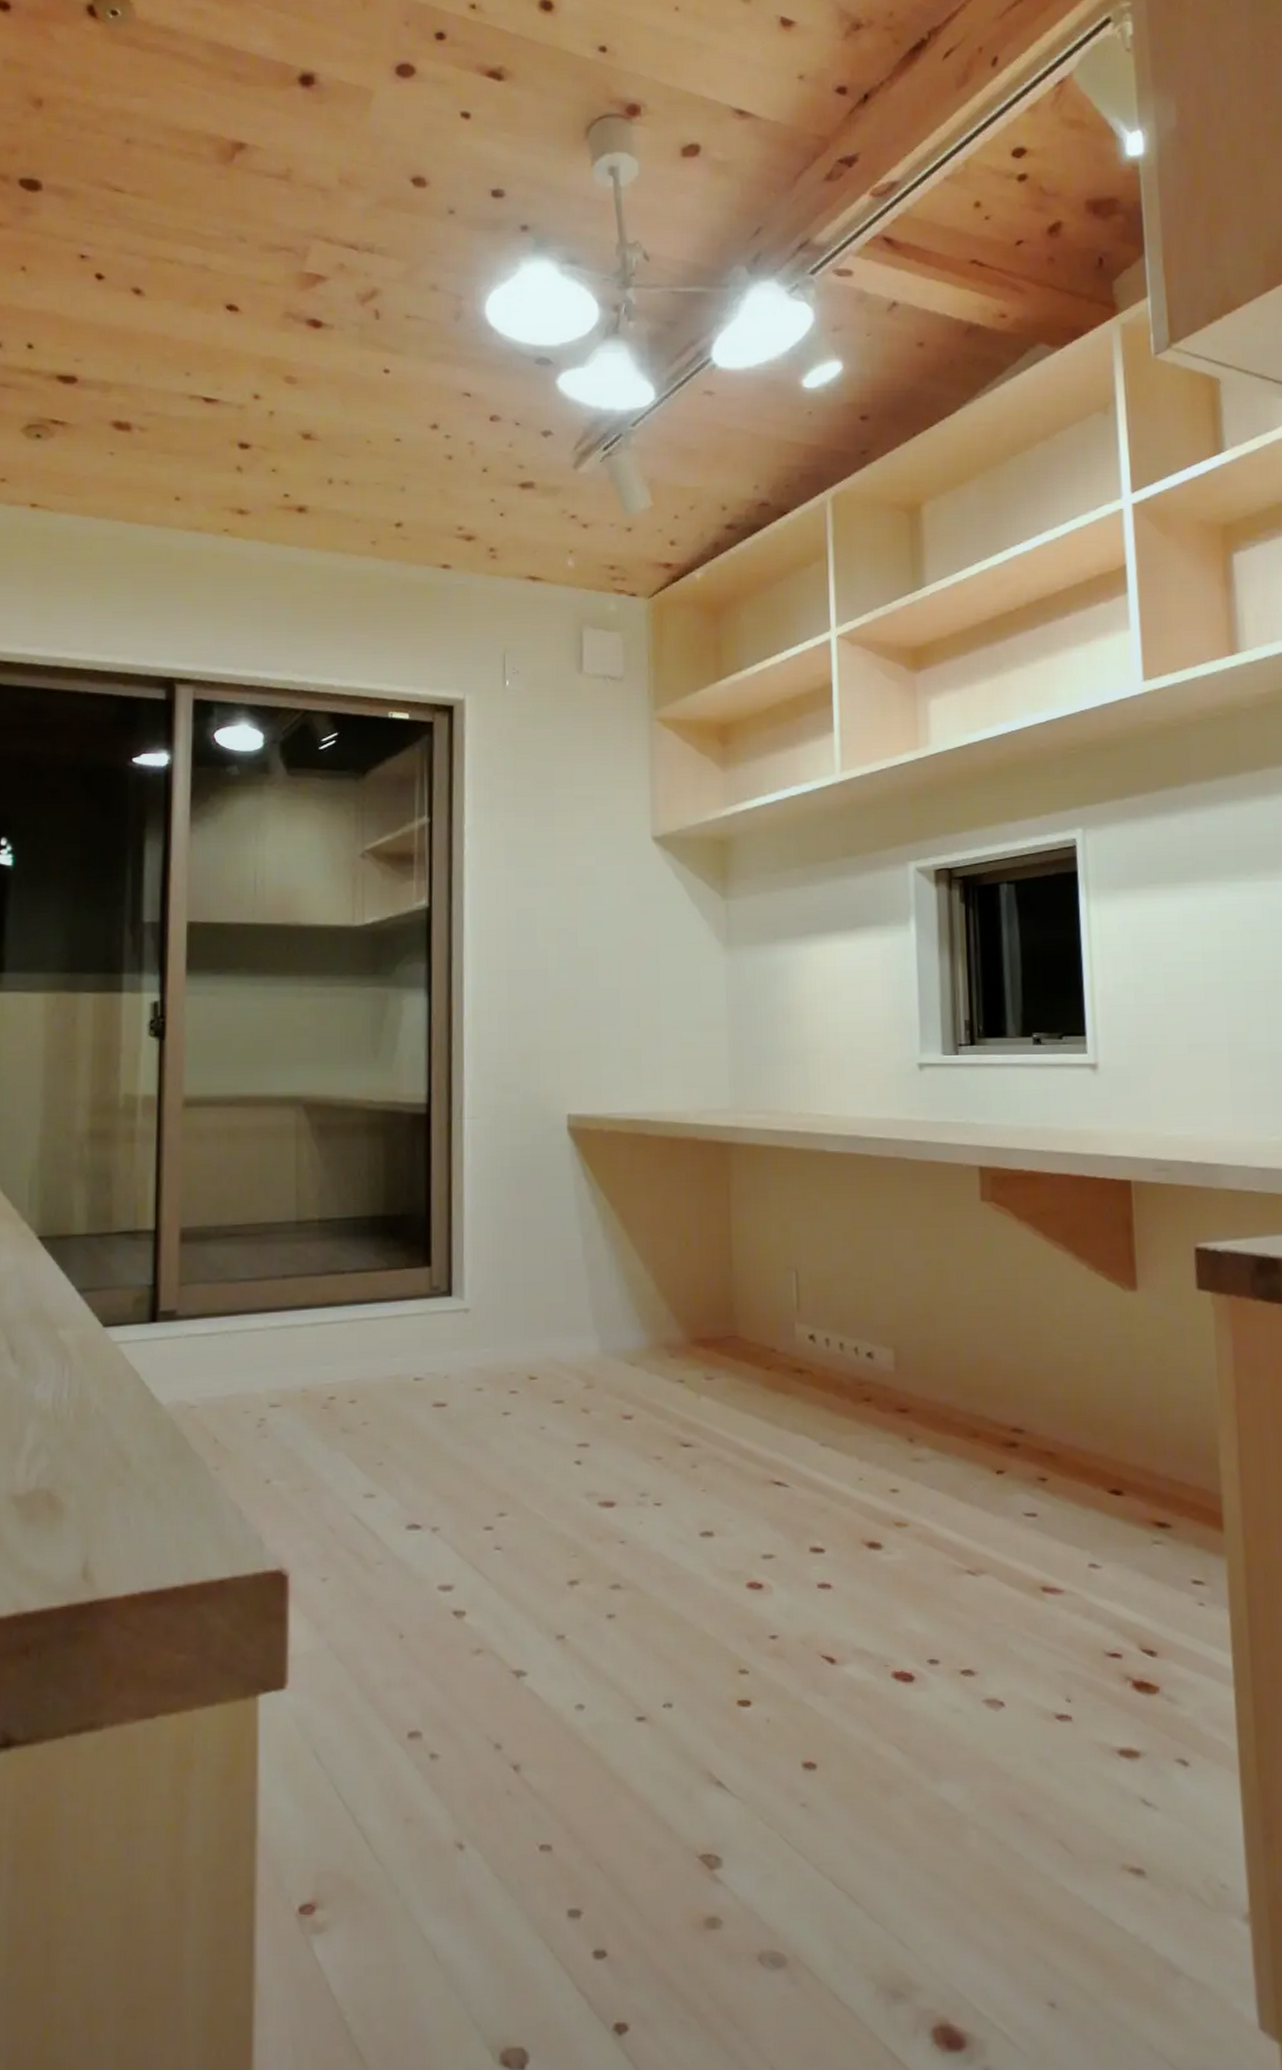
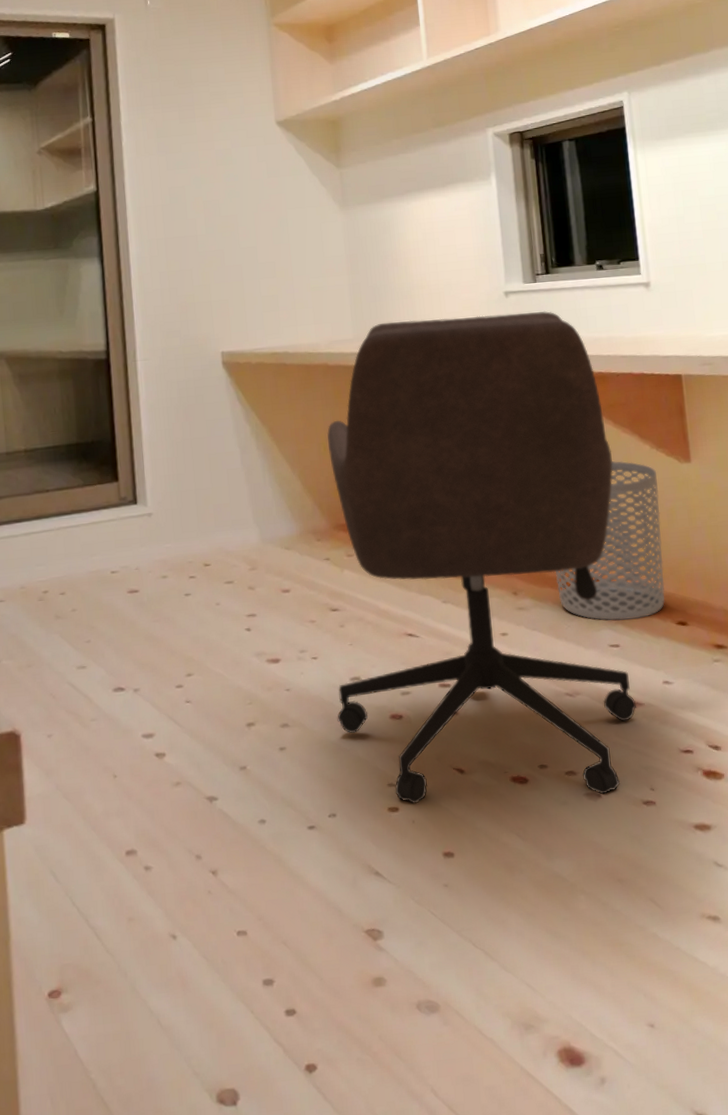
office chair: none [681,1090,1055,1703] -> present [327,310,637,804]
waste bin: none [962,1283,1097,1484] -> present [555,461,665,621]

